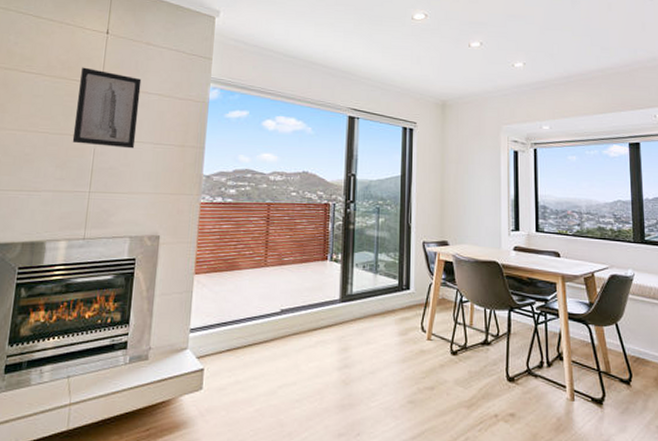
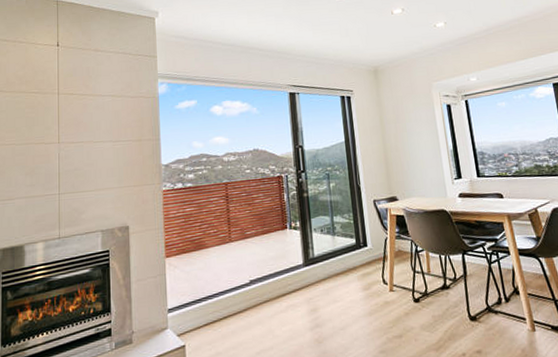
wall art: present [72,67,142,149] -> none [37,79,96,151]

